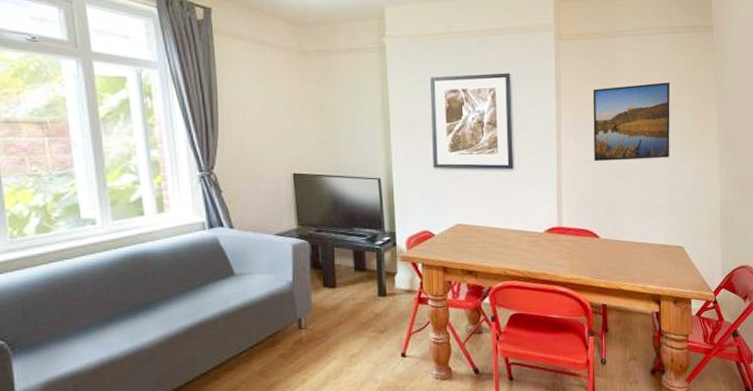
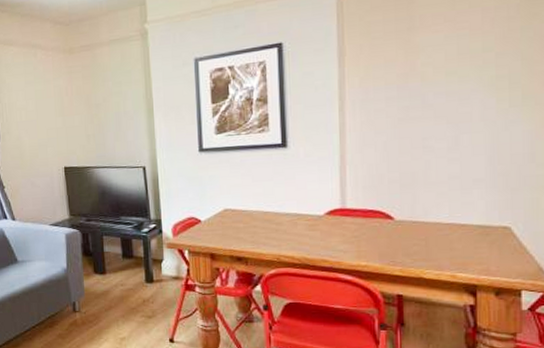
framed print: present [592,81,671,162] -> none [385,25,494,132]

